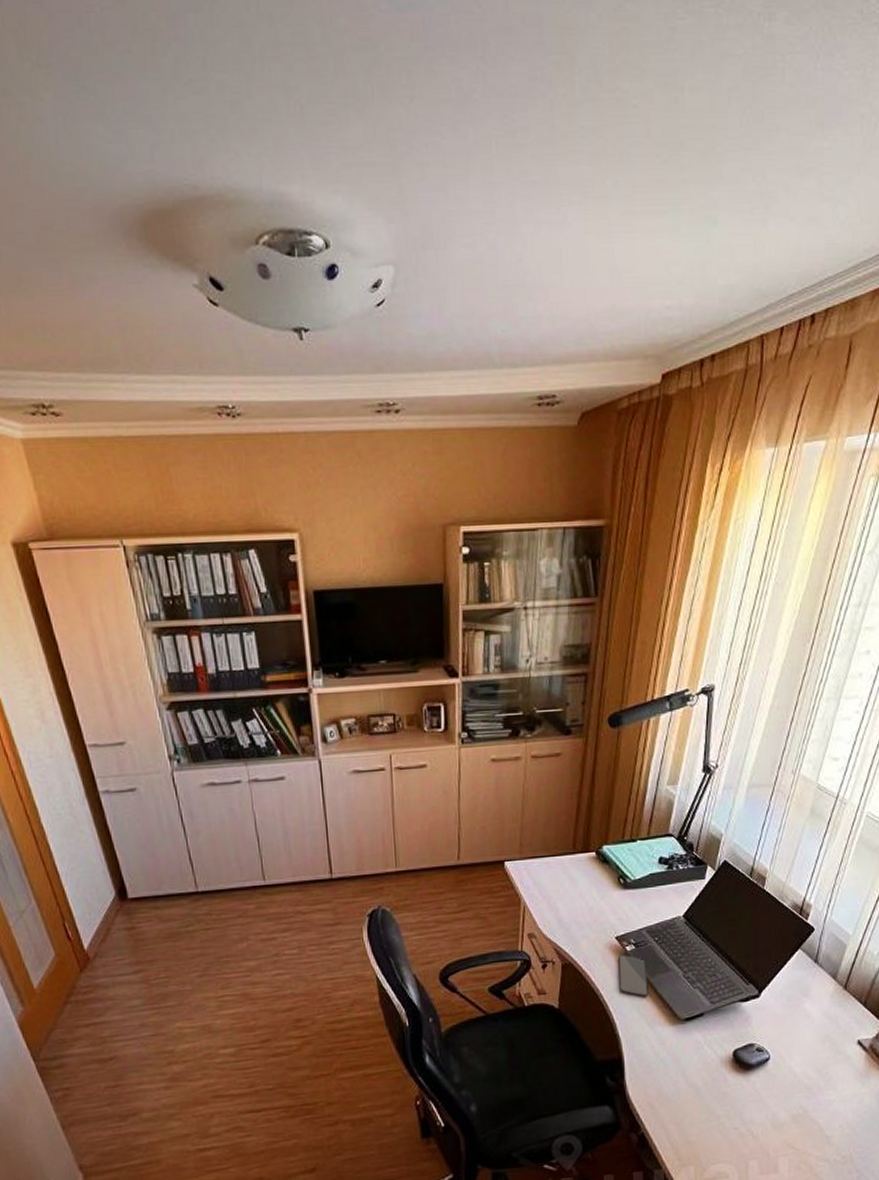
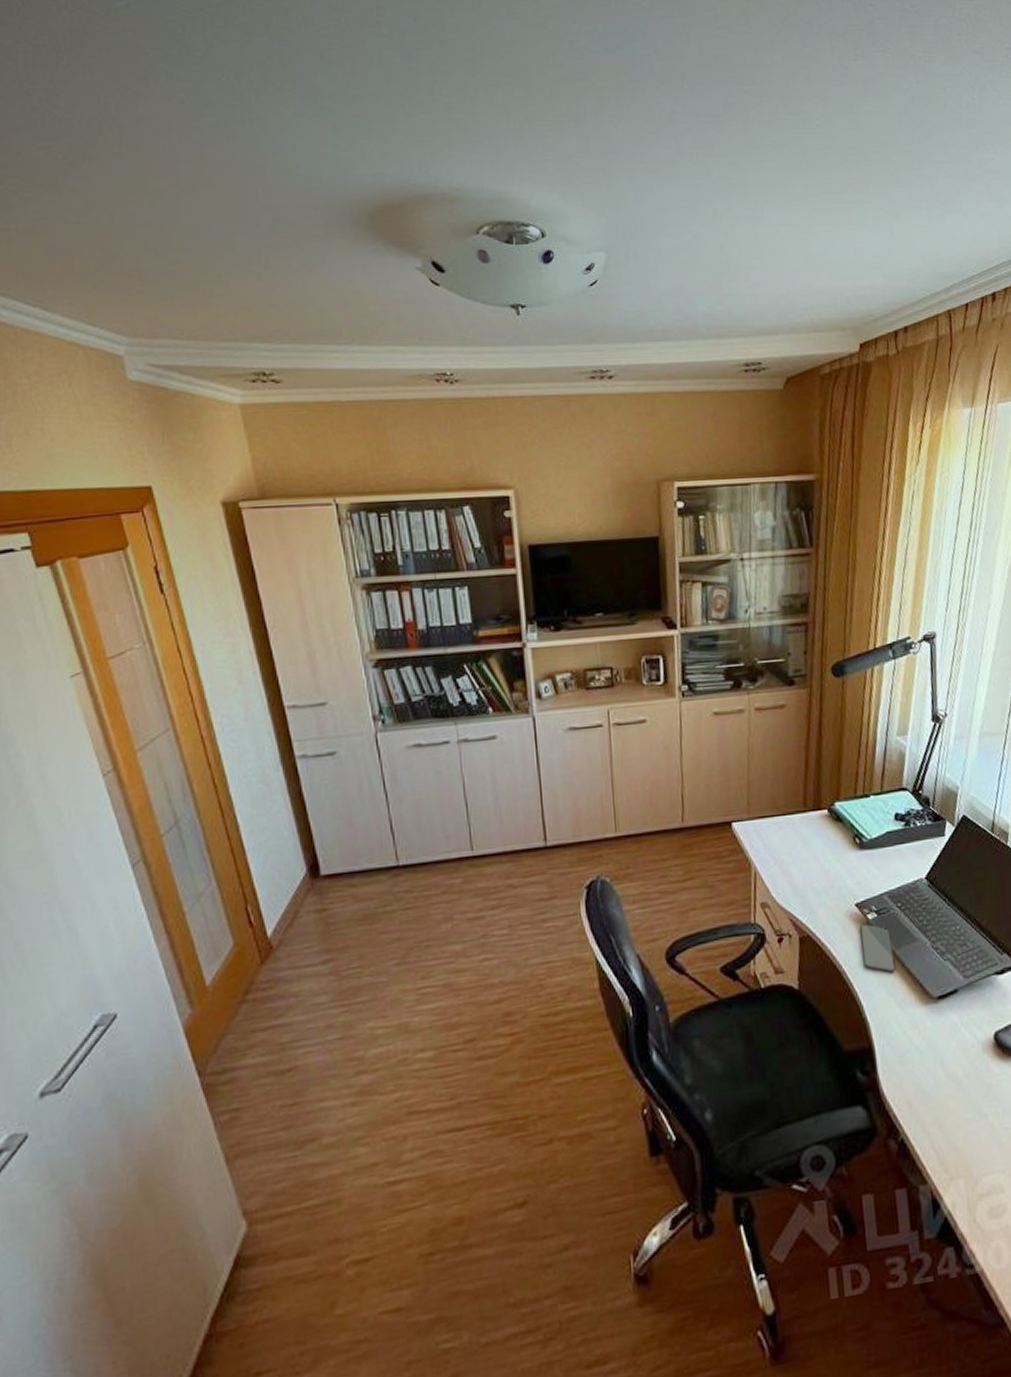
decorative box: none [489,633,515,672] -> present [707,583,732,623]

